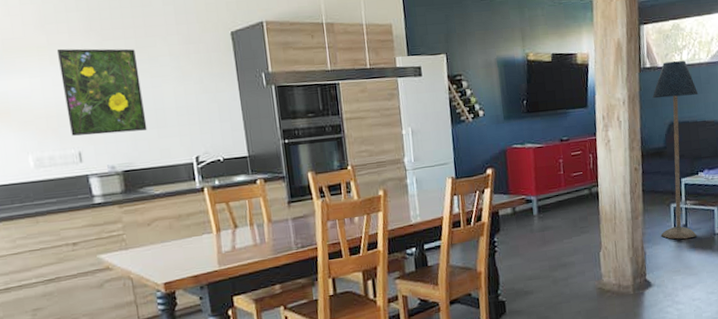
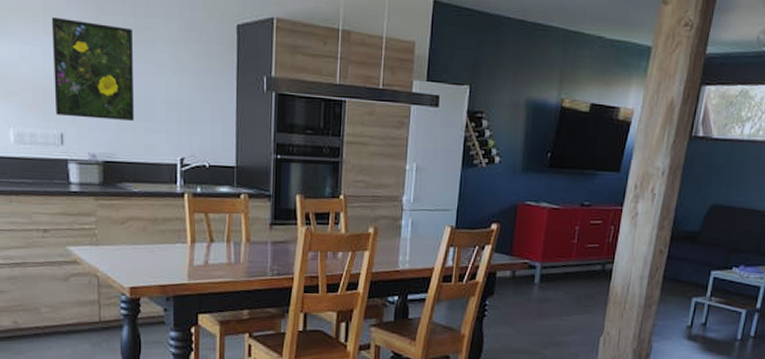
floor lamp: present [652,60,699,240] -> none [673,133,754,340]

